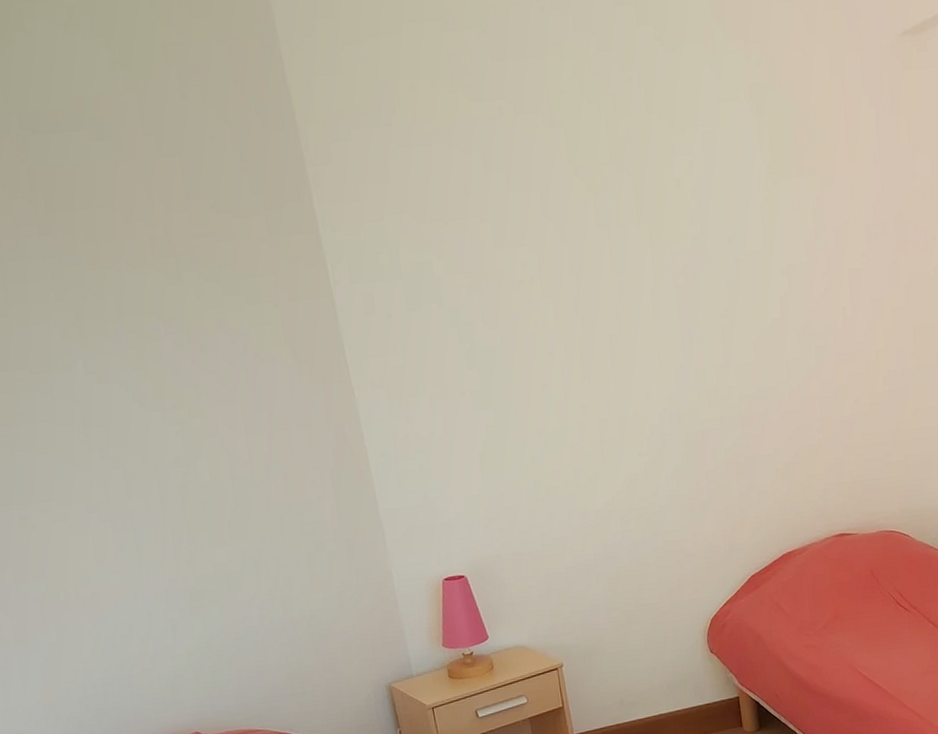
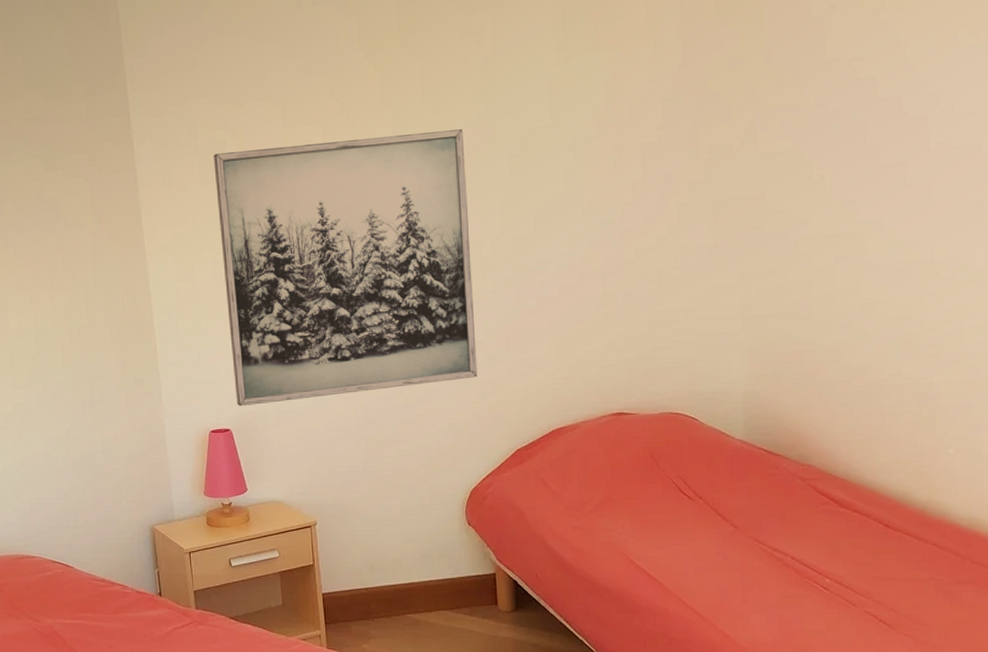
wall art: none [420,253,710,551] -> present [213,129,478,407]

